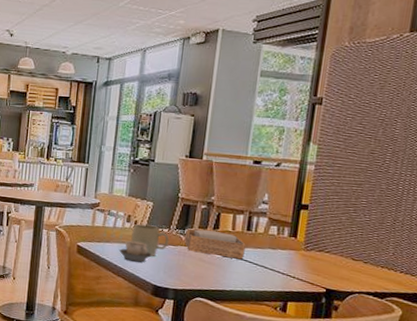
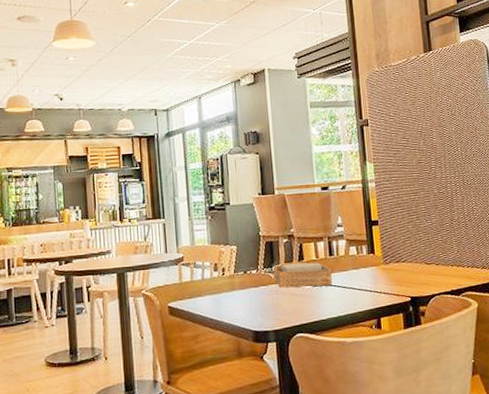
cup: present [119,241,152,263] -> none [212,289,246,312]
mug: present [130,224,169,256] -> none [221,269,260,301]

